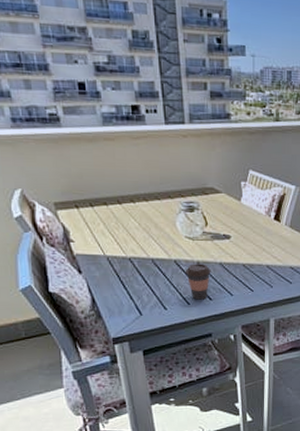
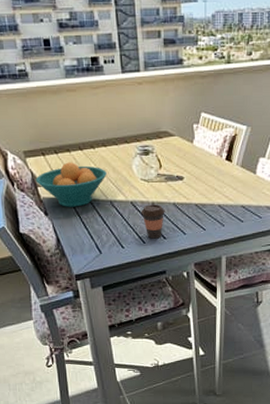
fruit bowl: none [68,216,148,265] -> present [35,162,107,207]

